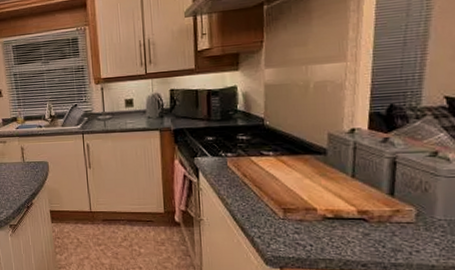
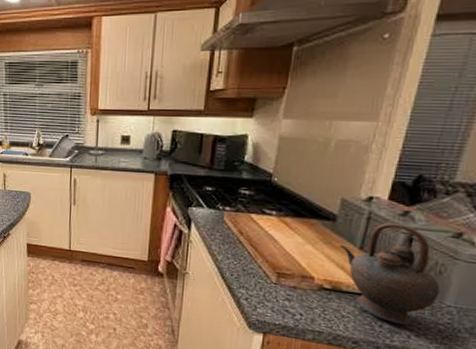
teapot: none [333,149,429,243] -> present [339,222,441,326]

